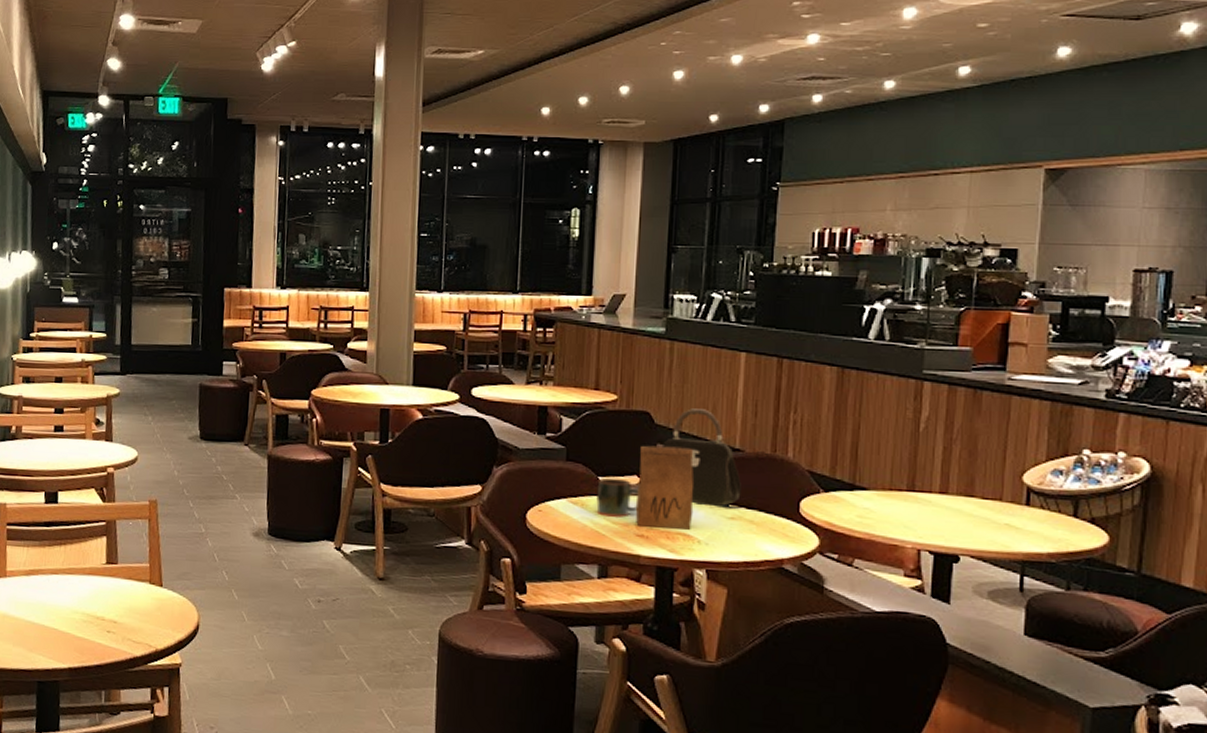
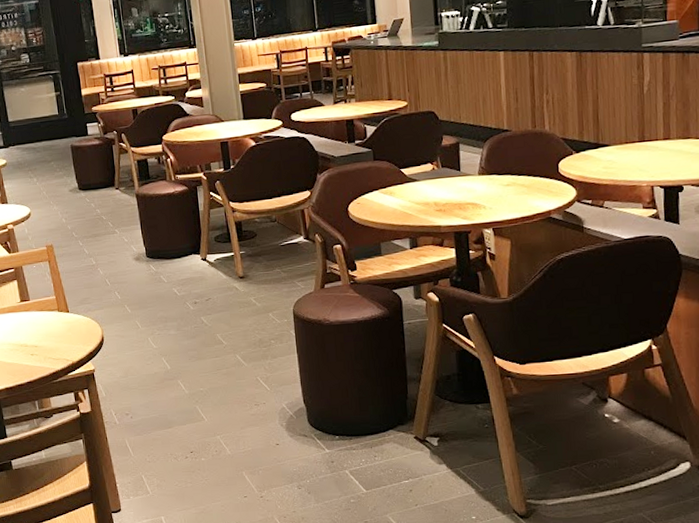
mug: present [596,477,639,518] -> none [400,167,434,200]
paper bag: present [635,445,694,530] -> none [430,135,478,204]
handbag: present [663,408,741,507] -> none [447,102,513,178]

